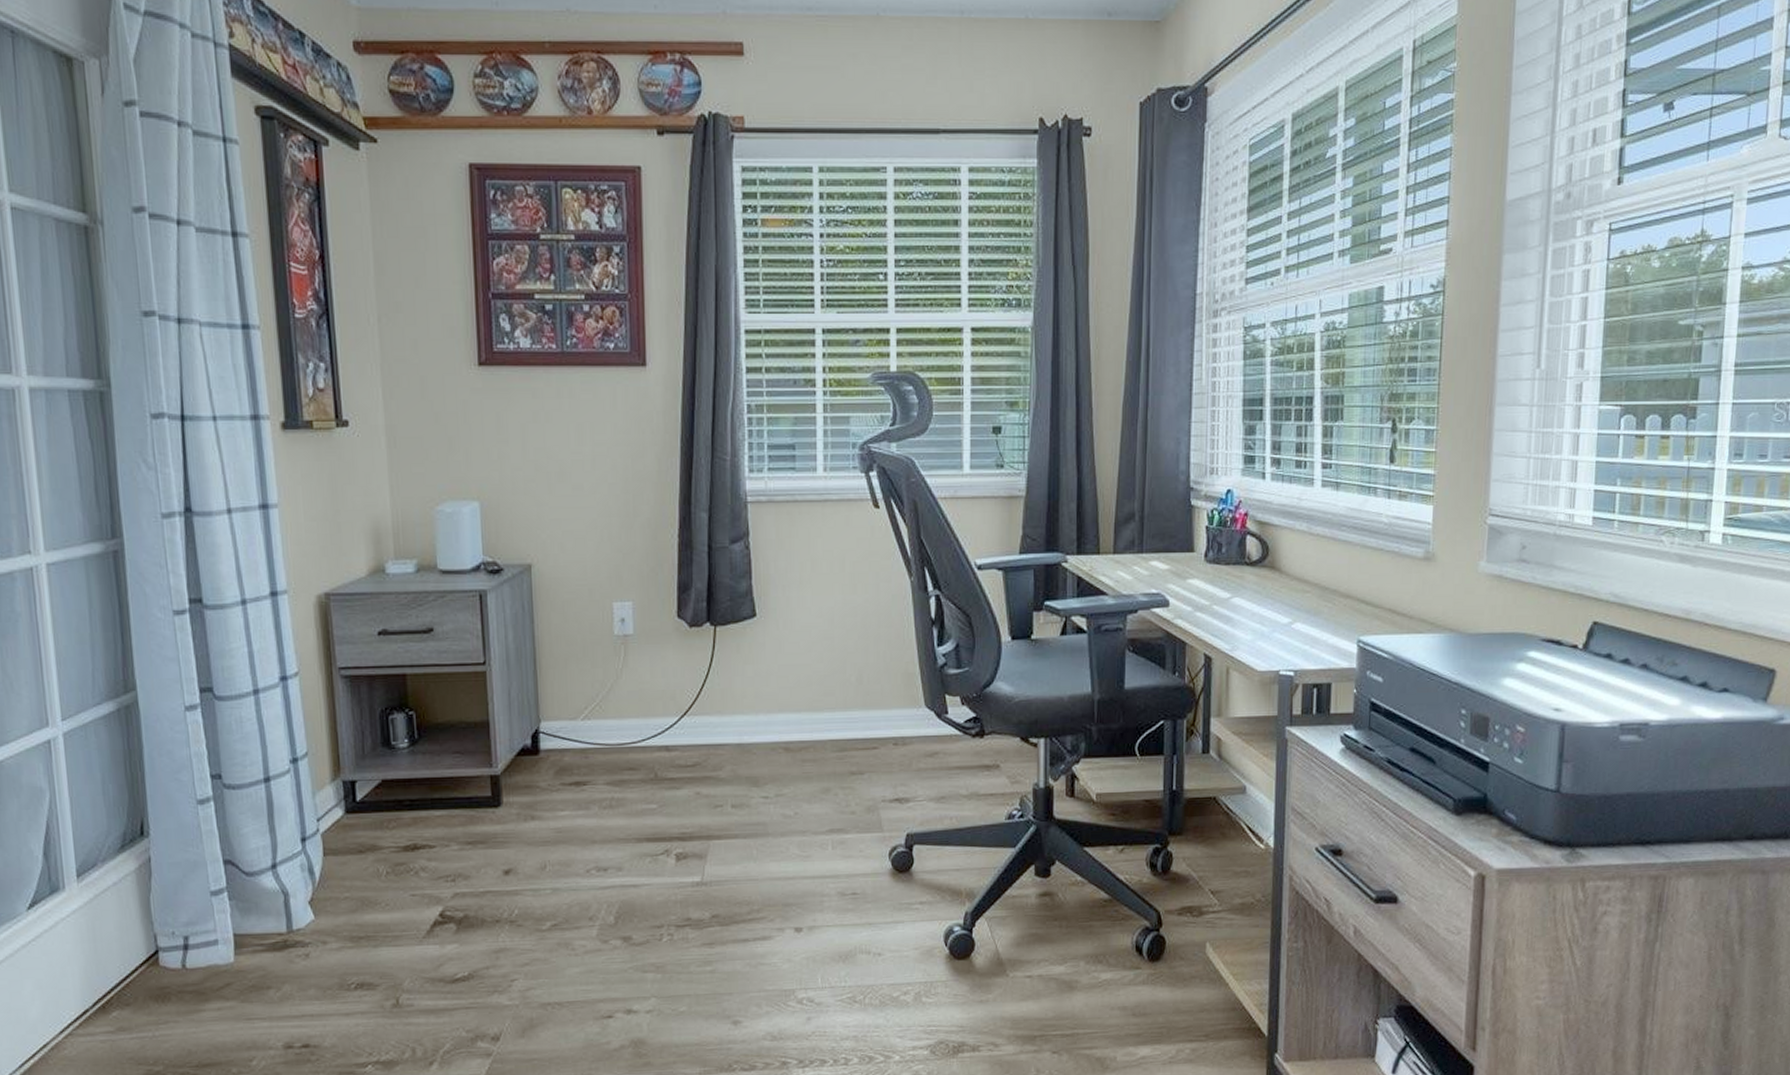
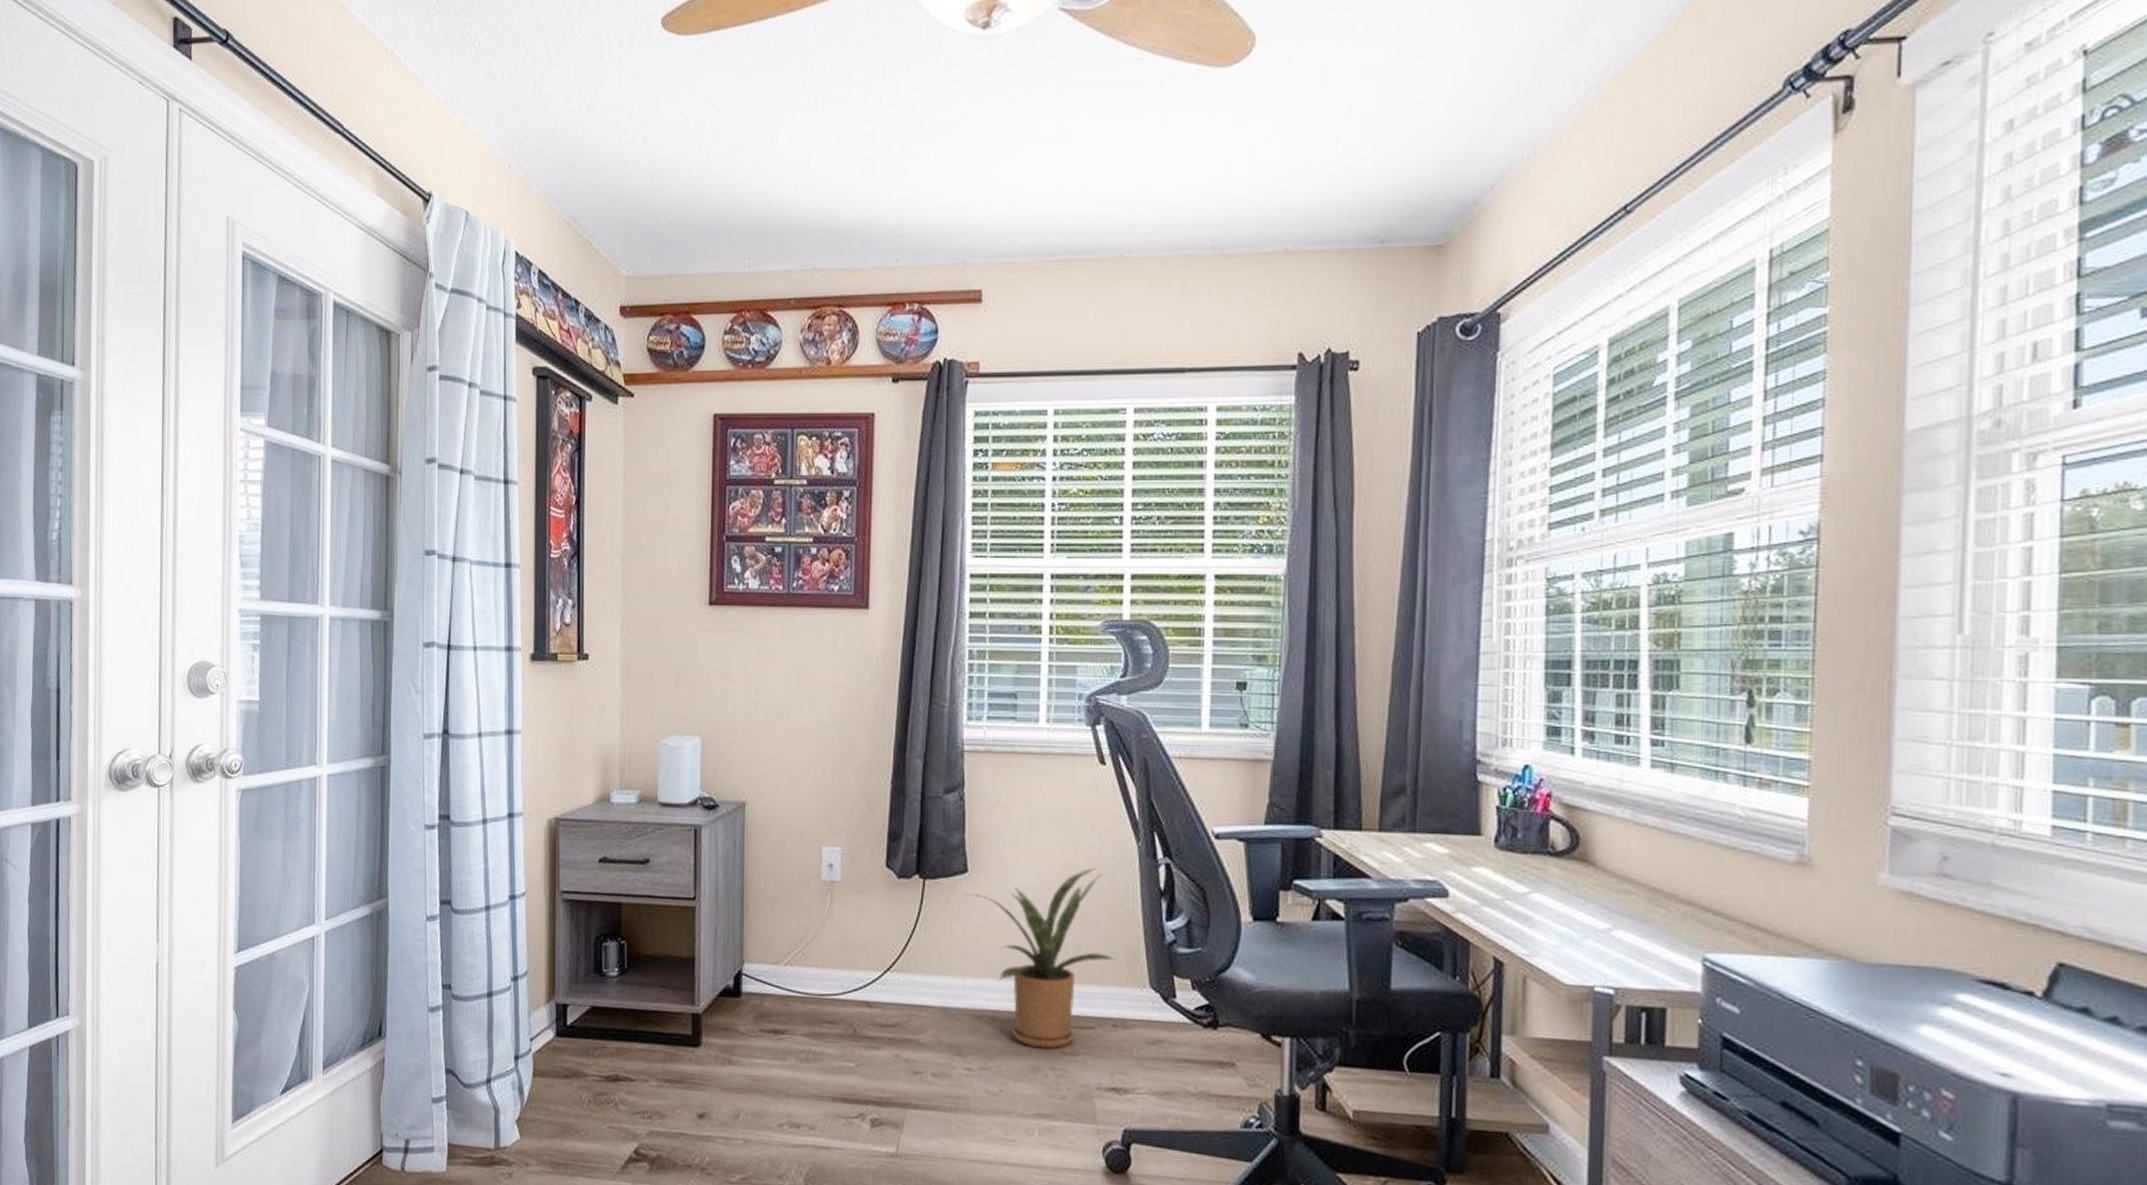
house plant: none [755,603,893,772] -> present [966,867,1115,1049]

